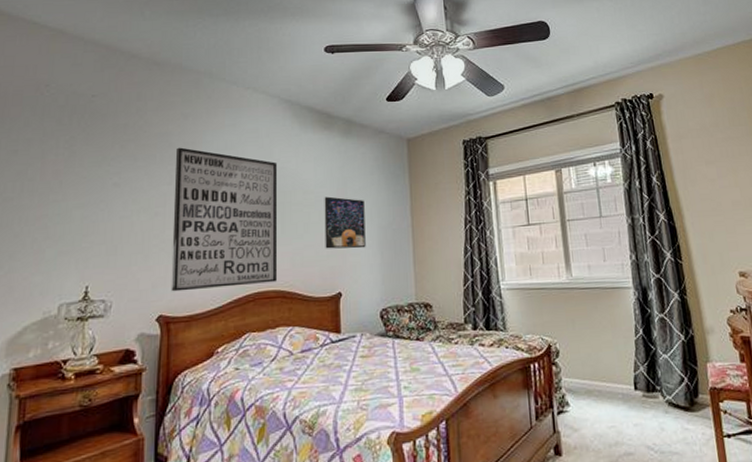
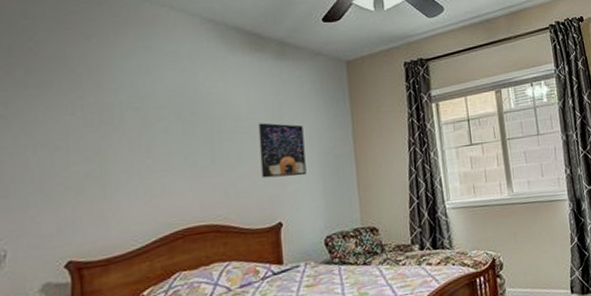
wall art: present [171,147,278,292] -> none [77,72,209,234]

